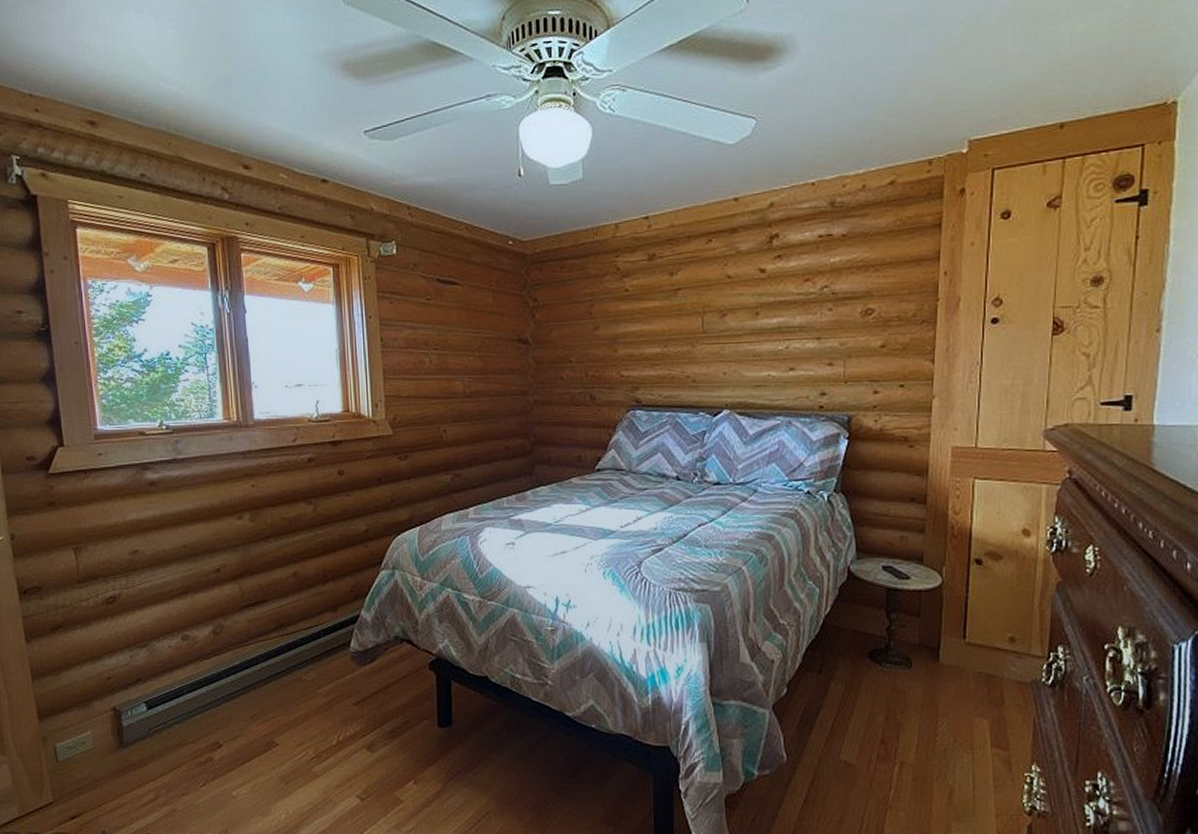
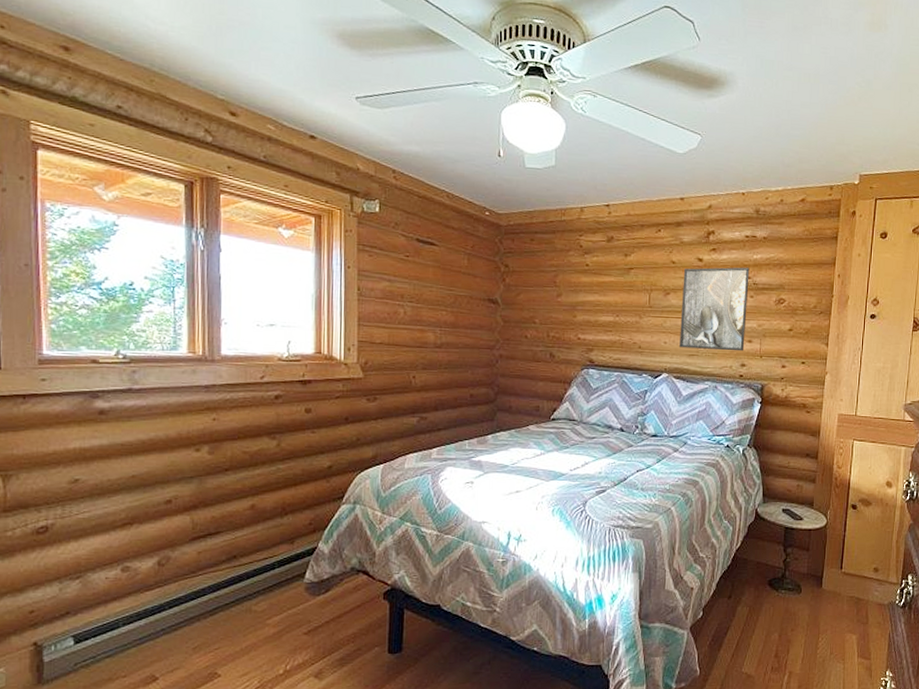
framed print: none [741,274,826,378] -> present [679,267,750,351]

